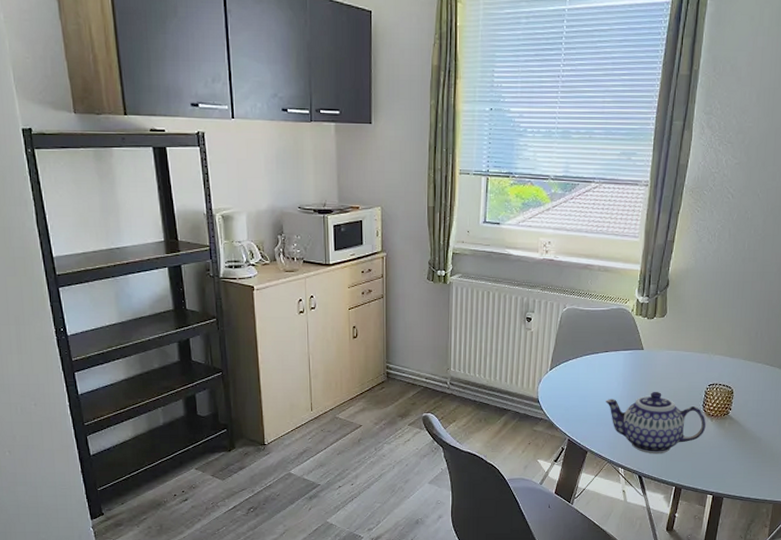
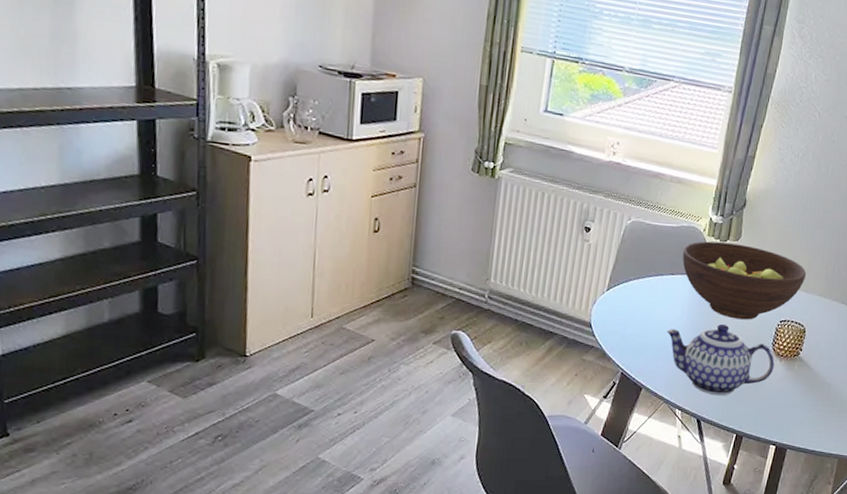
fruit bowl: none [614,319,730,386] -> present [682,241,806,320]

